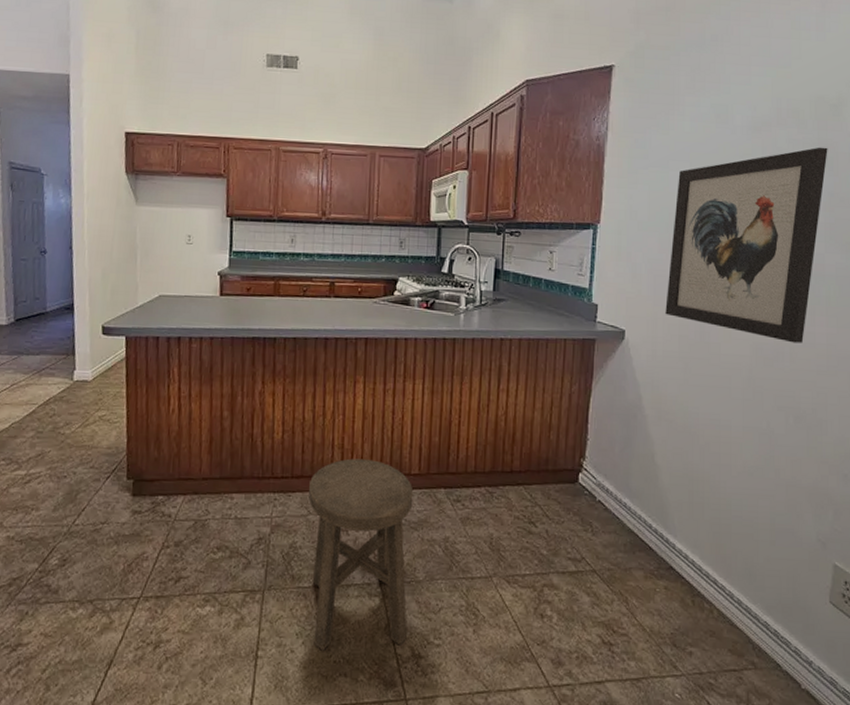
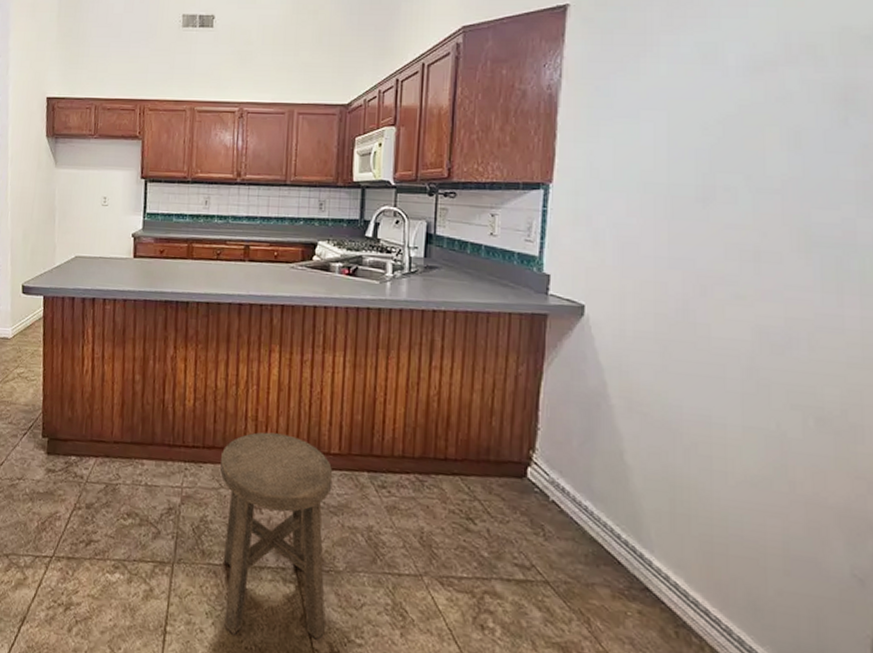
wall art: present [665,147,828,343] -> none [636,88,859,328]

